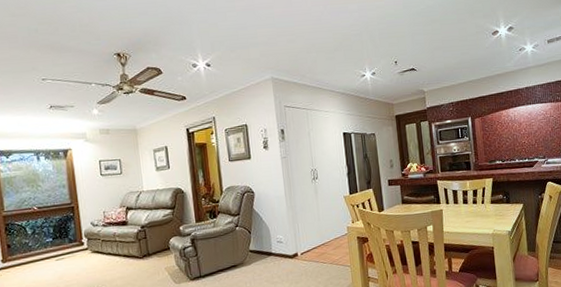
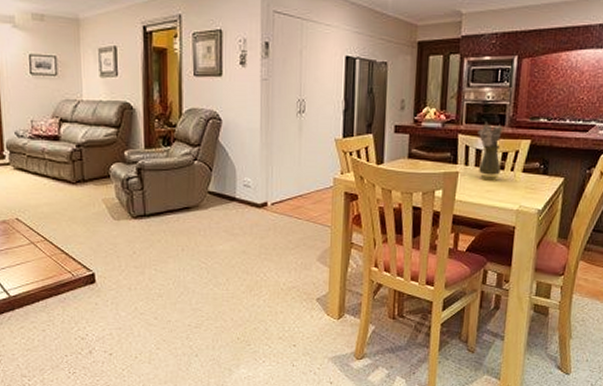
vase: none [451,168,474,215] -> present [478,121,504,182]

